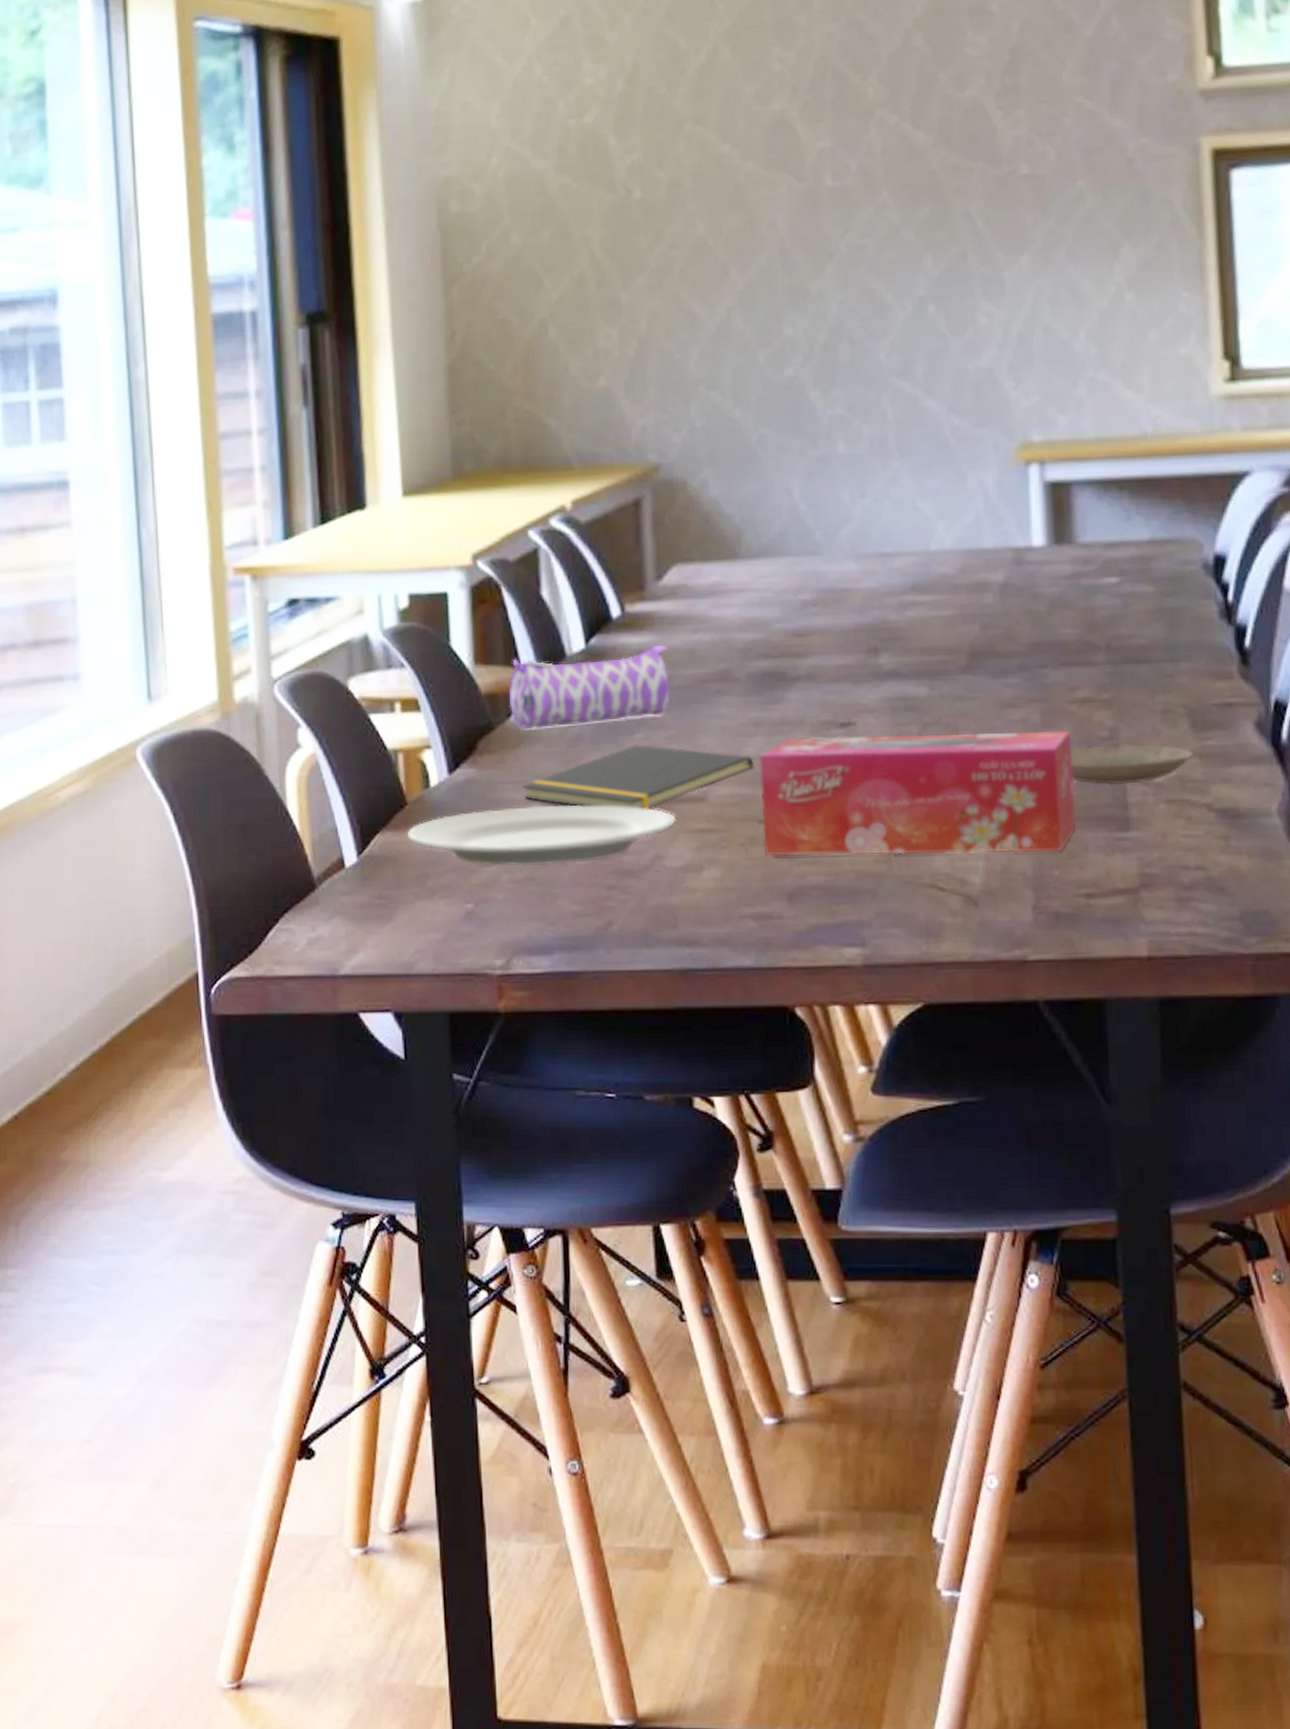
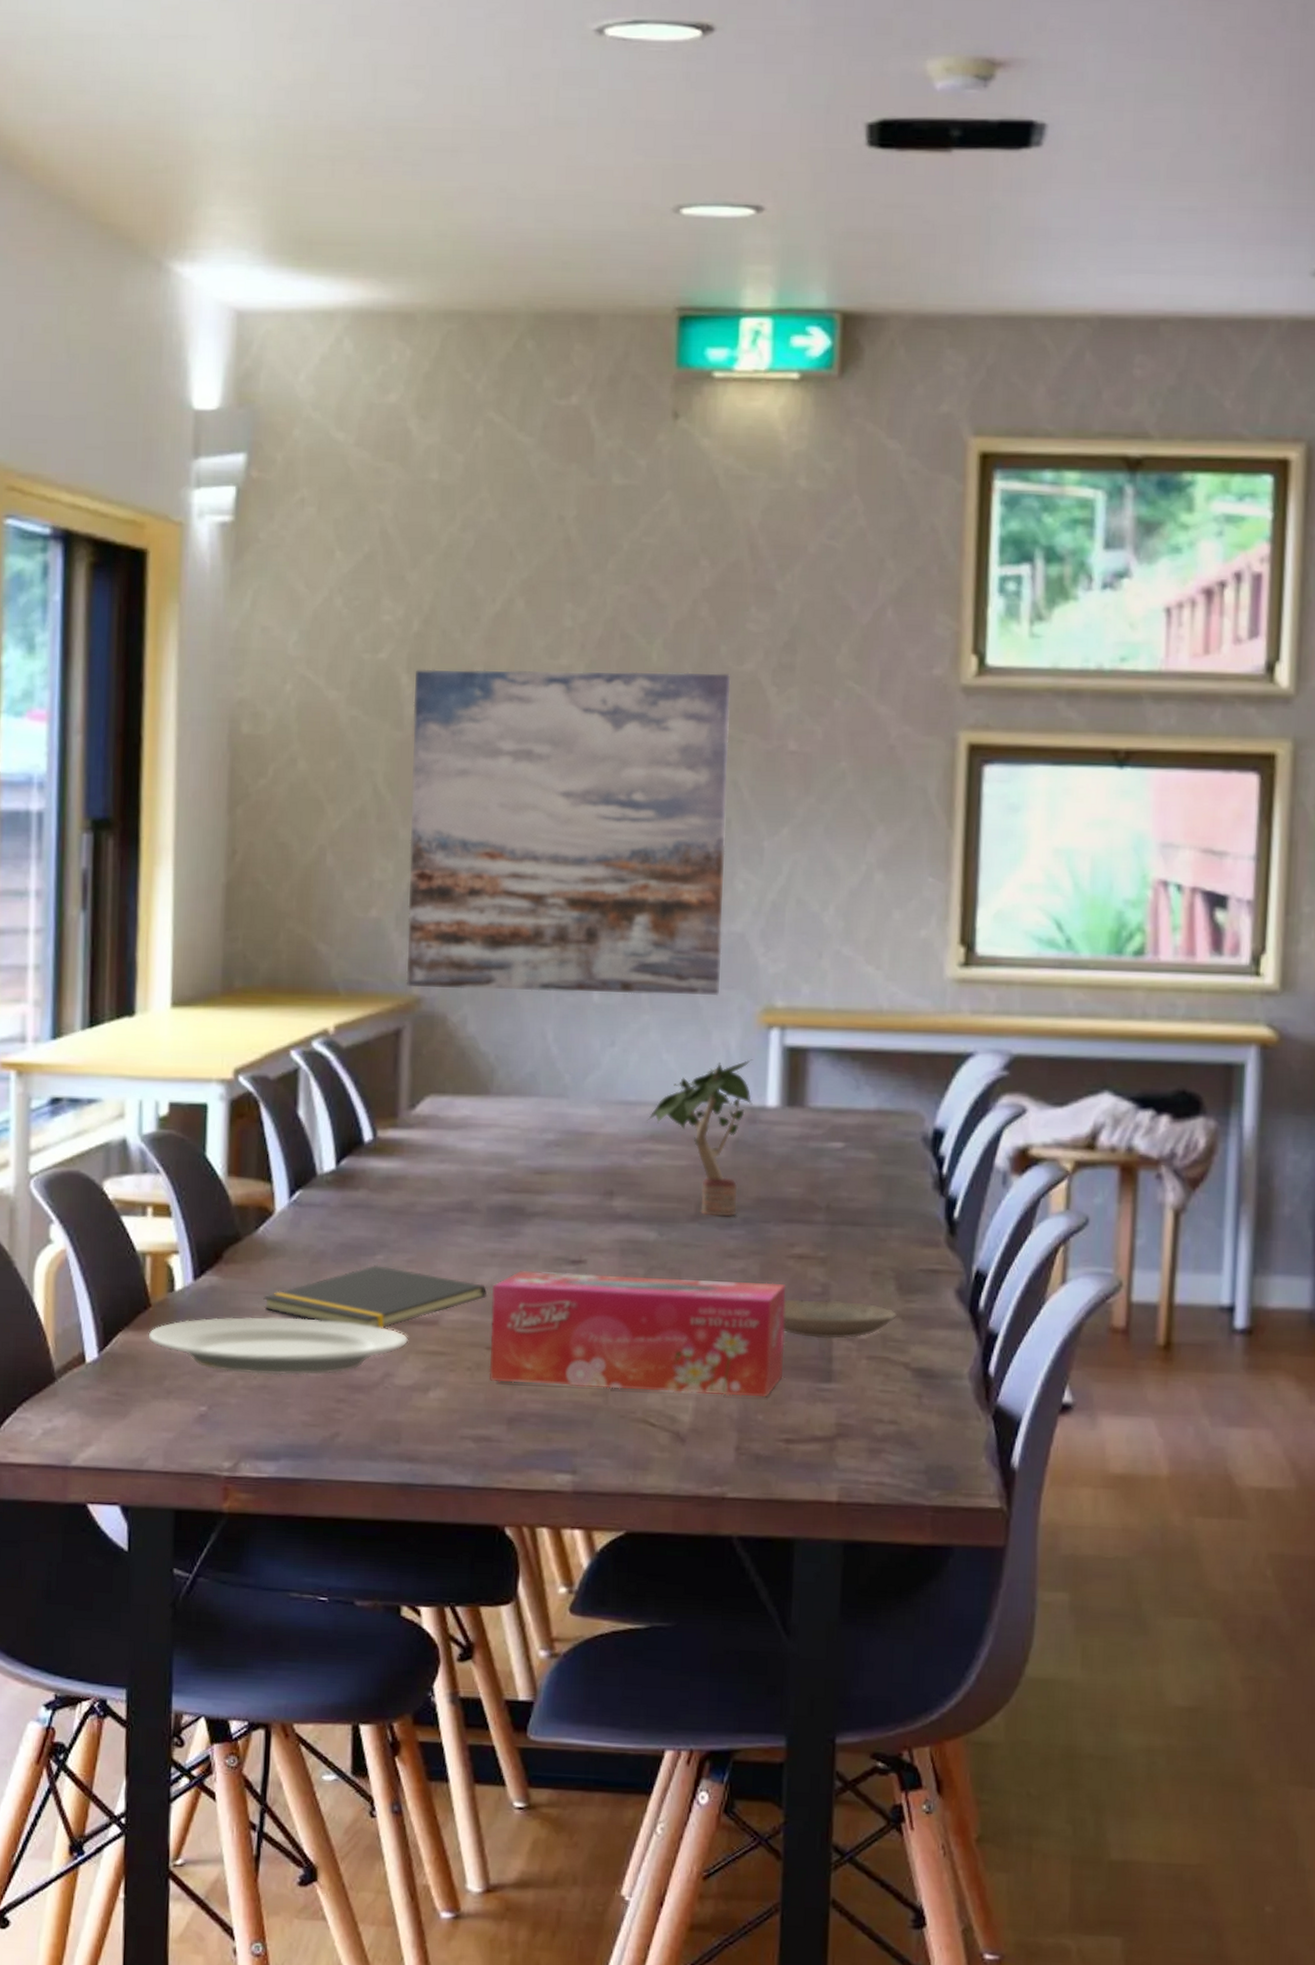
pencil case: present [508,645,671,730] -> none [257,1171,415,1243]
wall art: none [623,102,971,455] -> present [406,669,731,996]
potted plant: none [906,498,1017,666] -> present [647,1059,753,1216]

